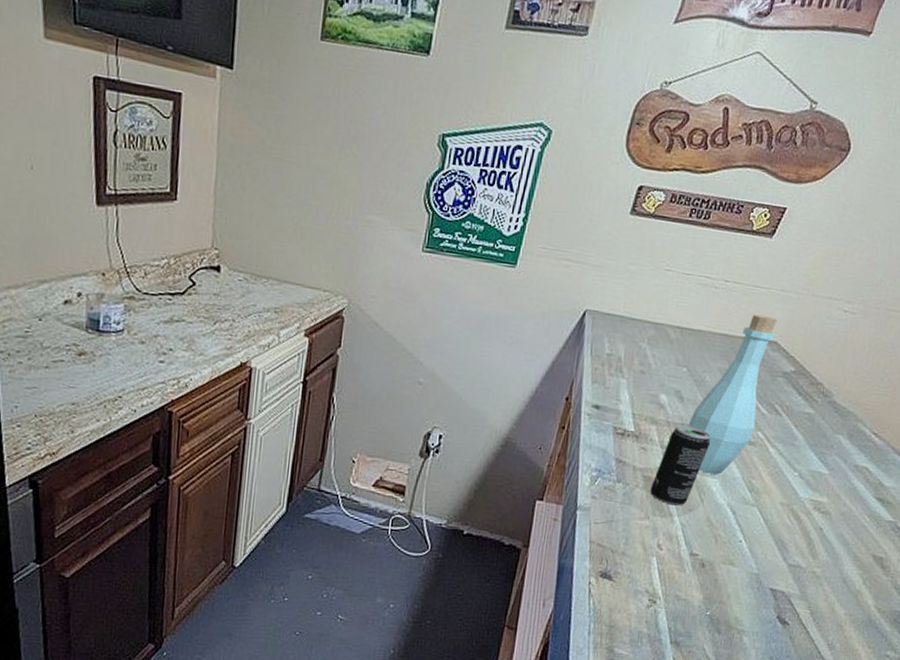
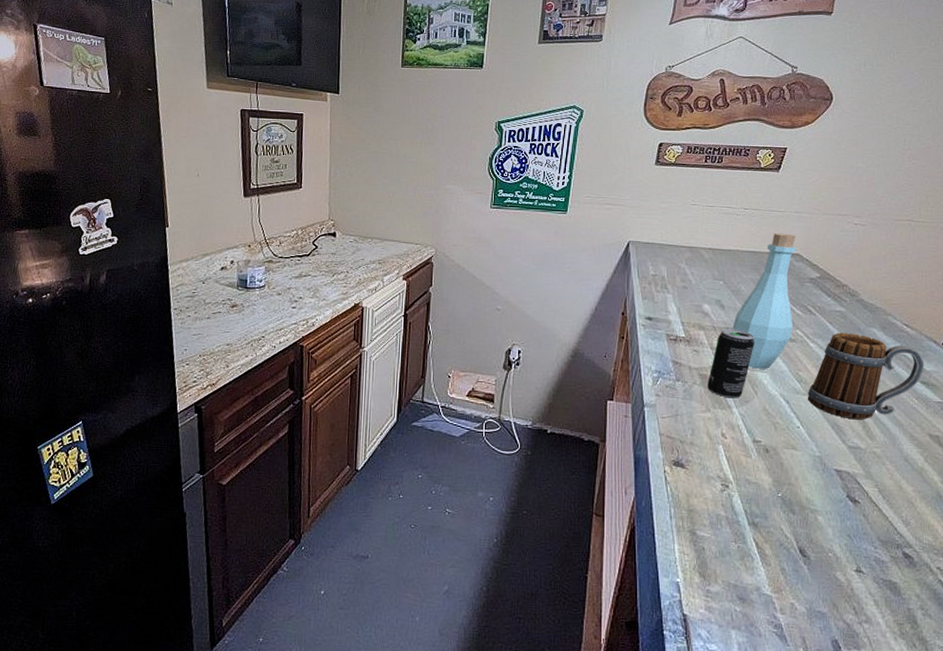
beer mug: none [755,437,885,537] -> present [807,332,925,420]

